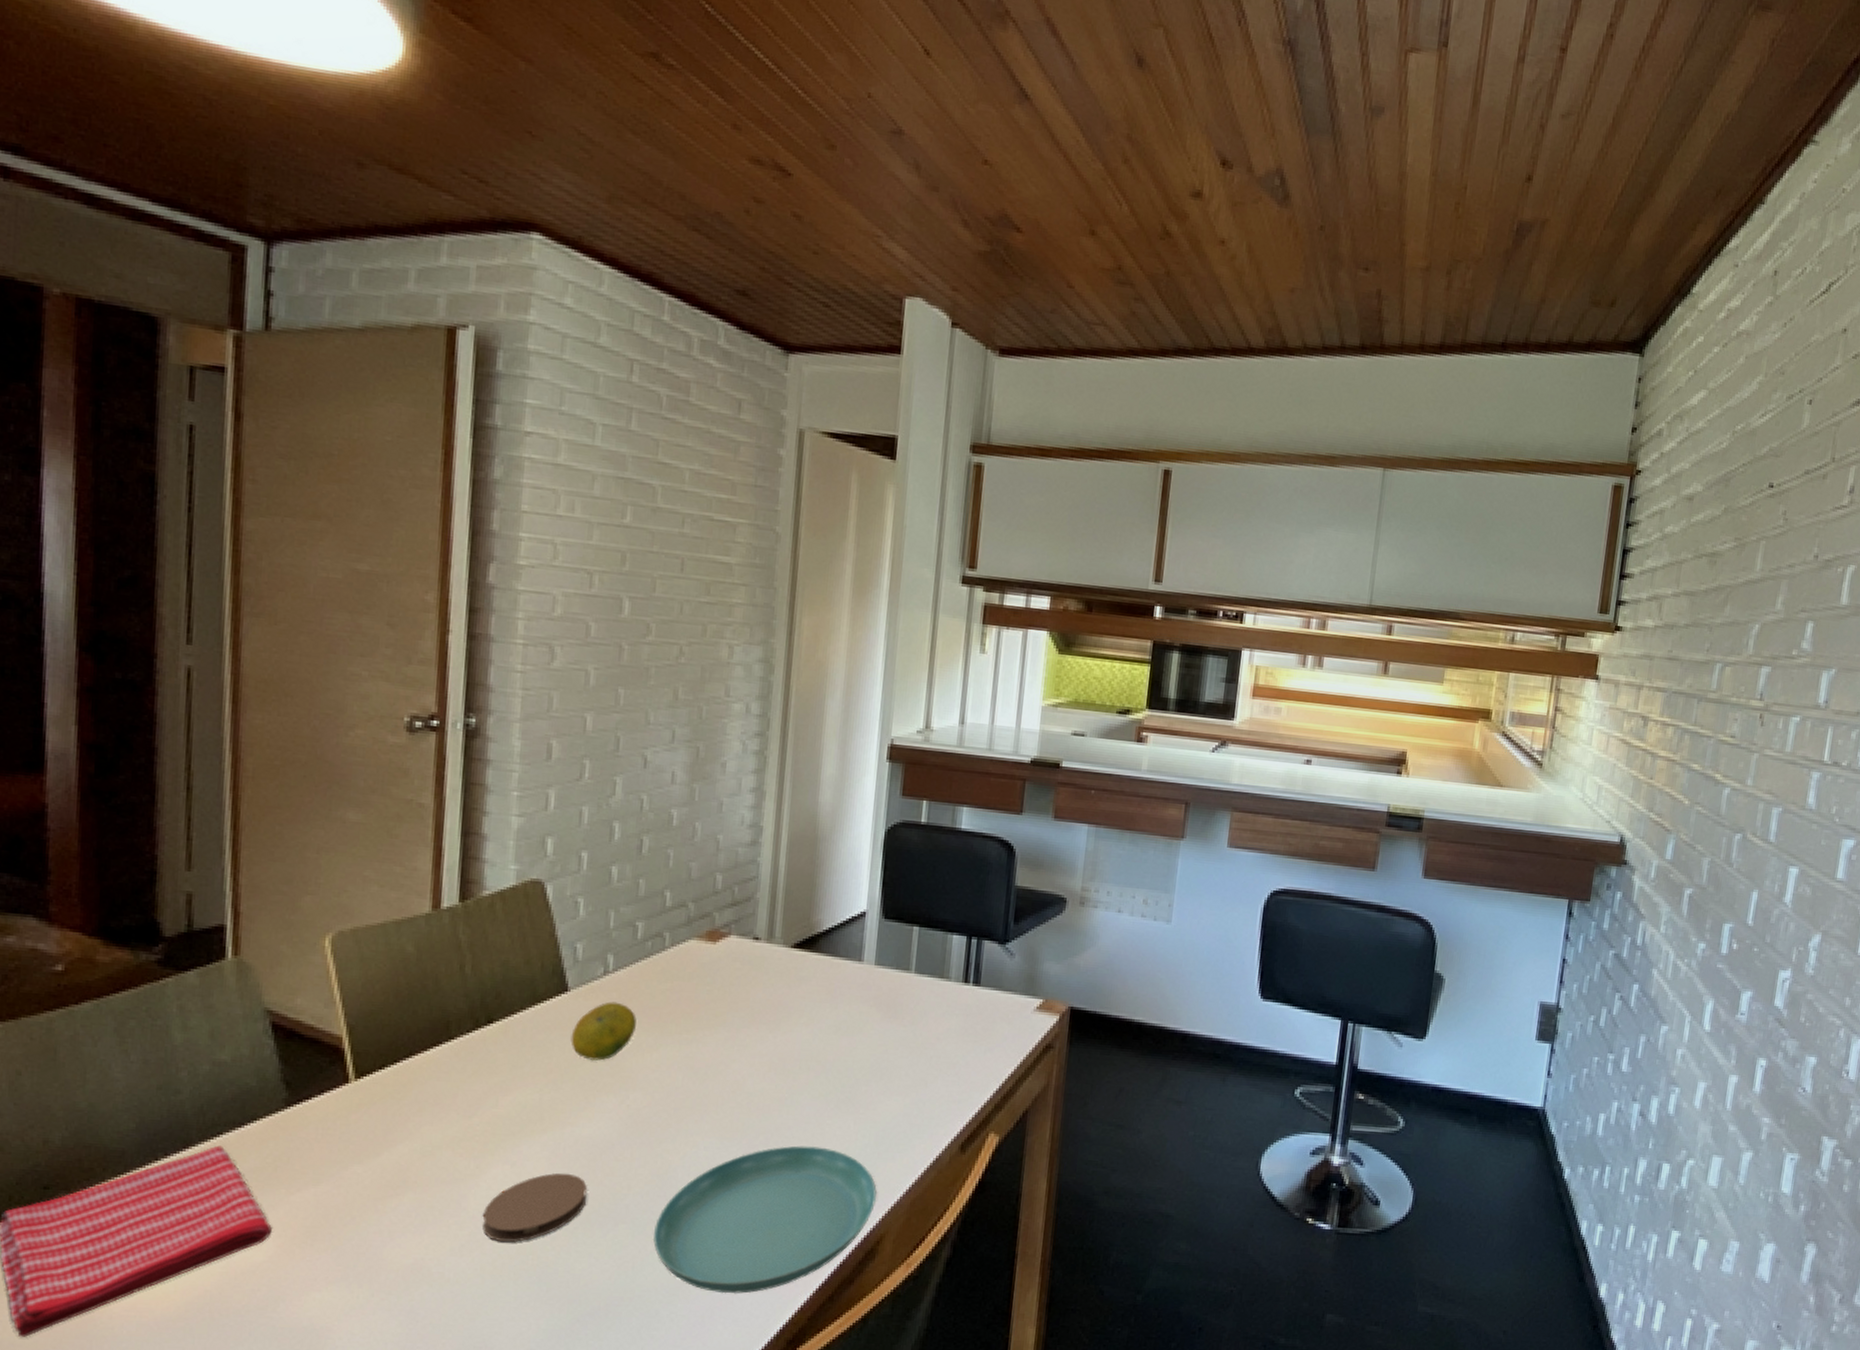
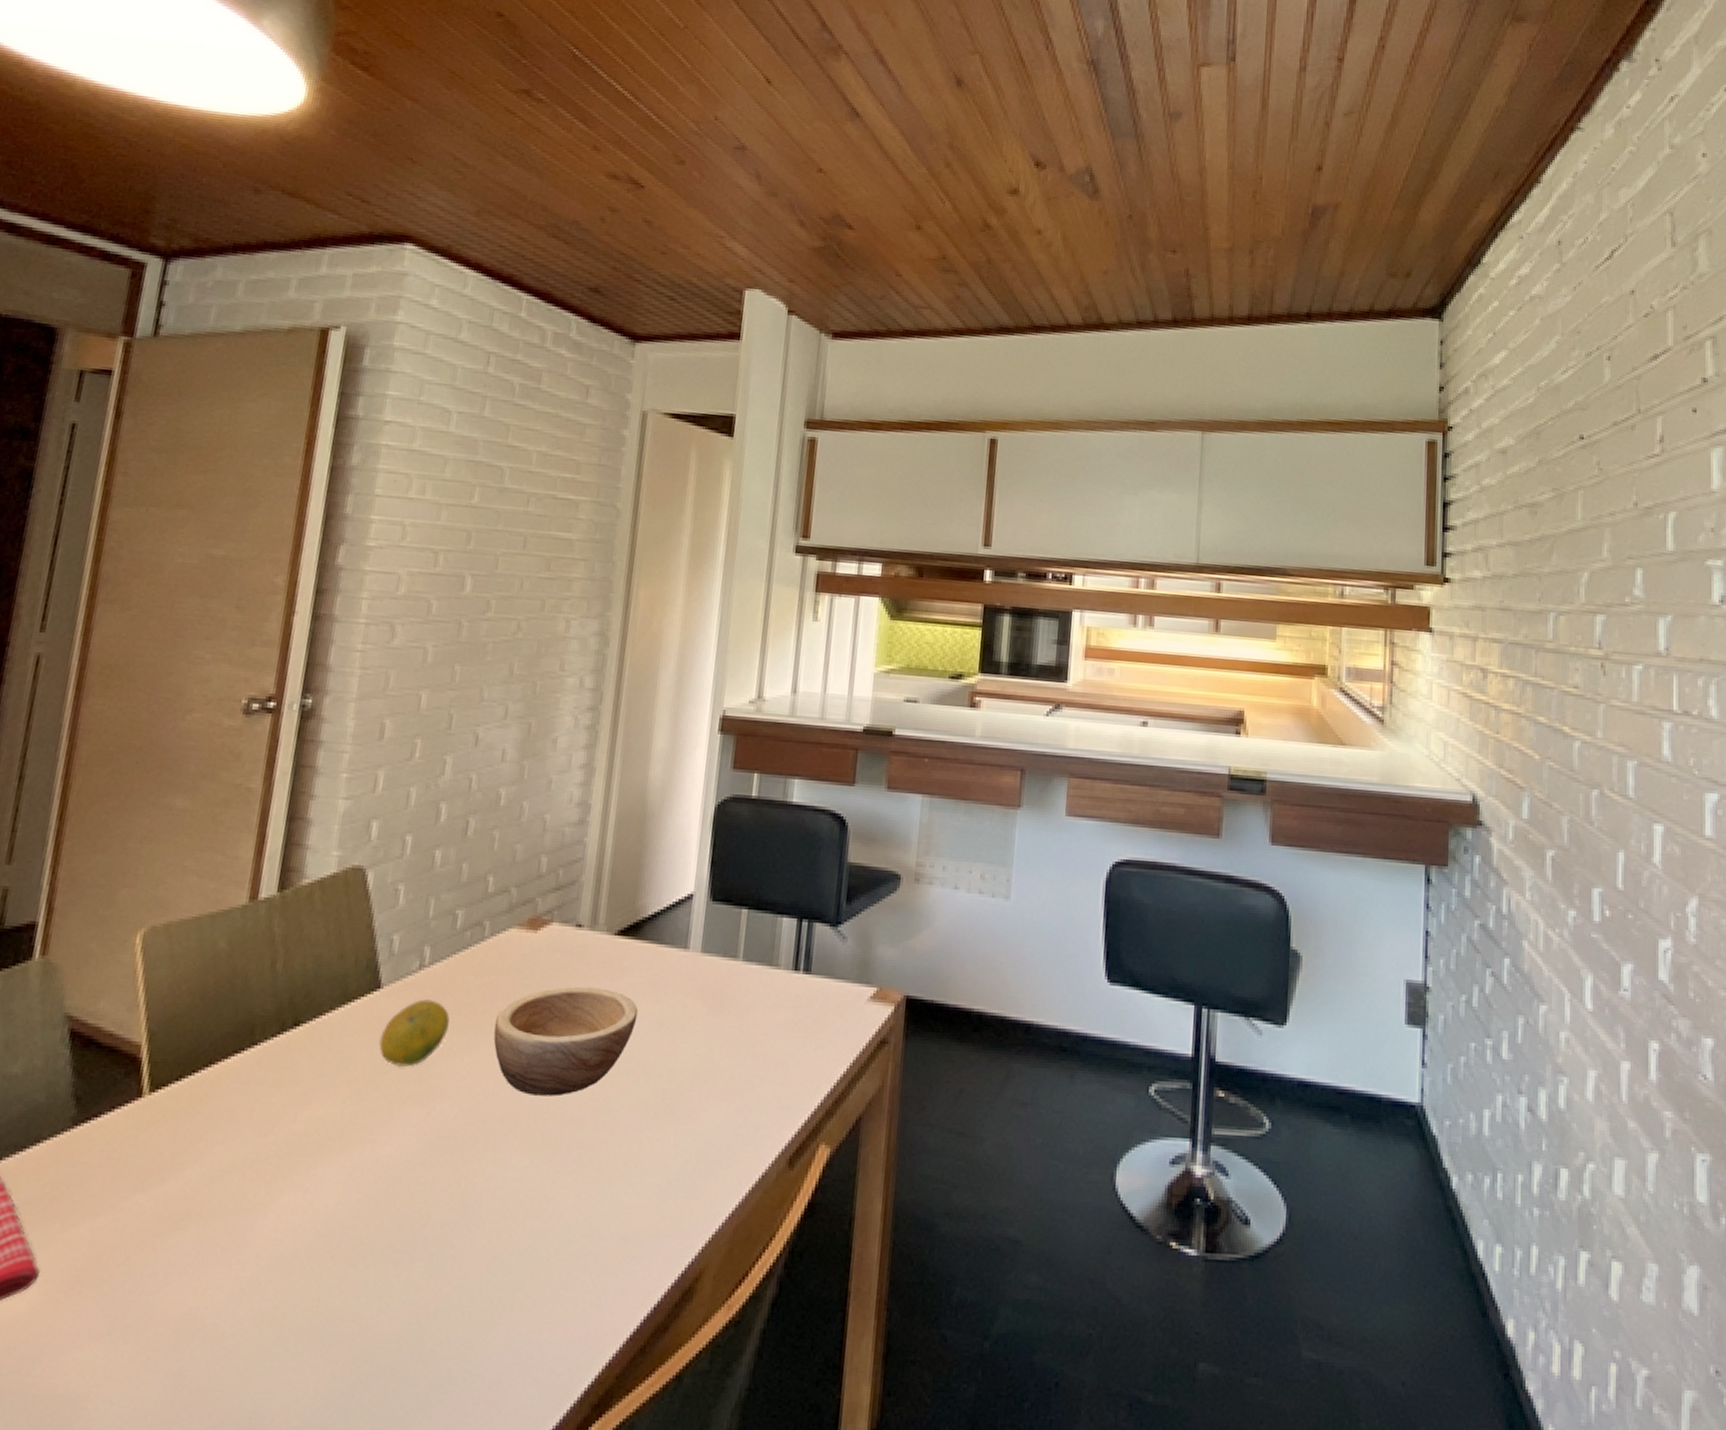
coaster: present [482,1173,588,1242] -> none [266,1199,384,1285]
saucer: present [652,1145,877,1294] -> none [450,1163,697,1347]
bowl: none [680,993,816,1089] -> present [493,986,638,1097]

